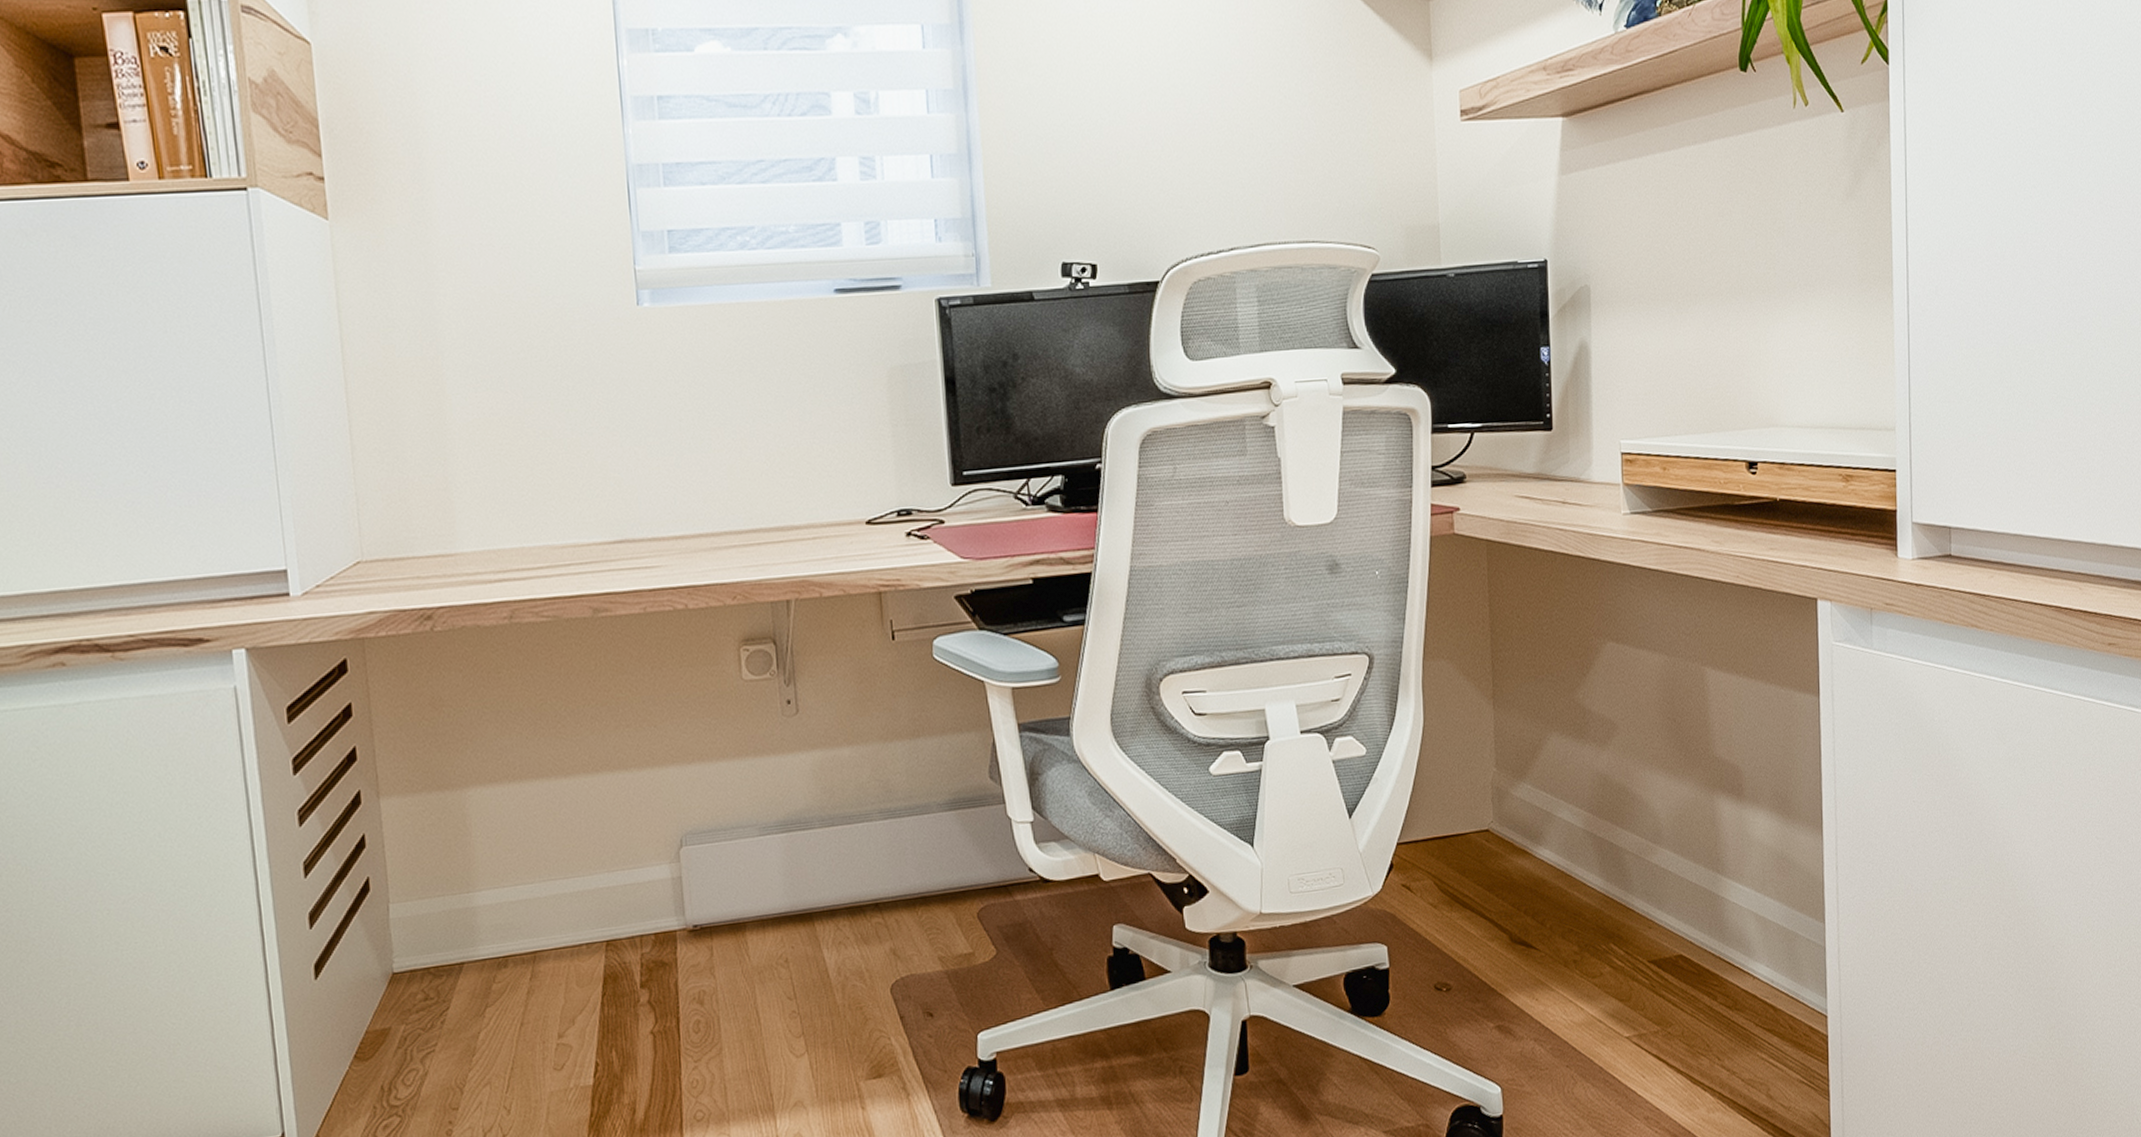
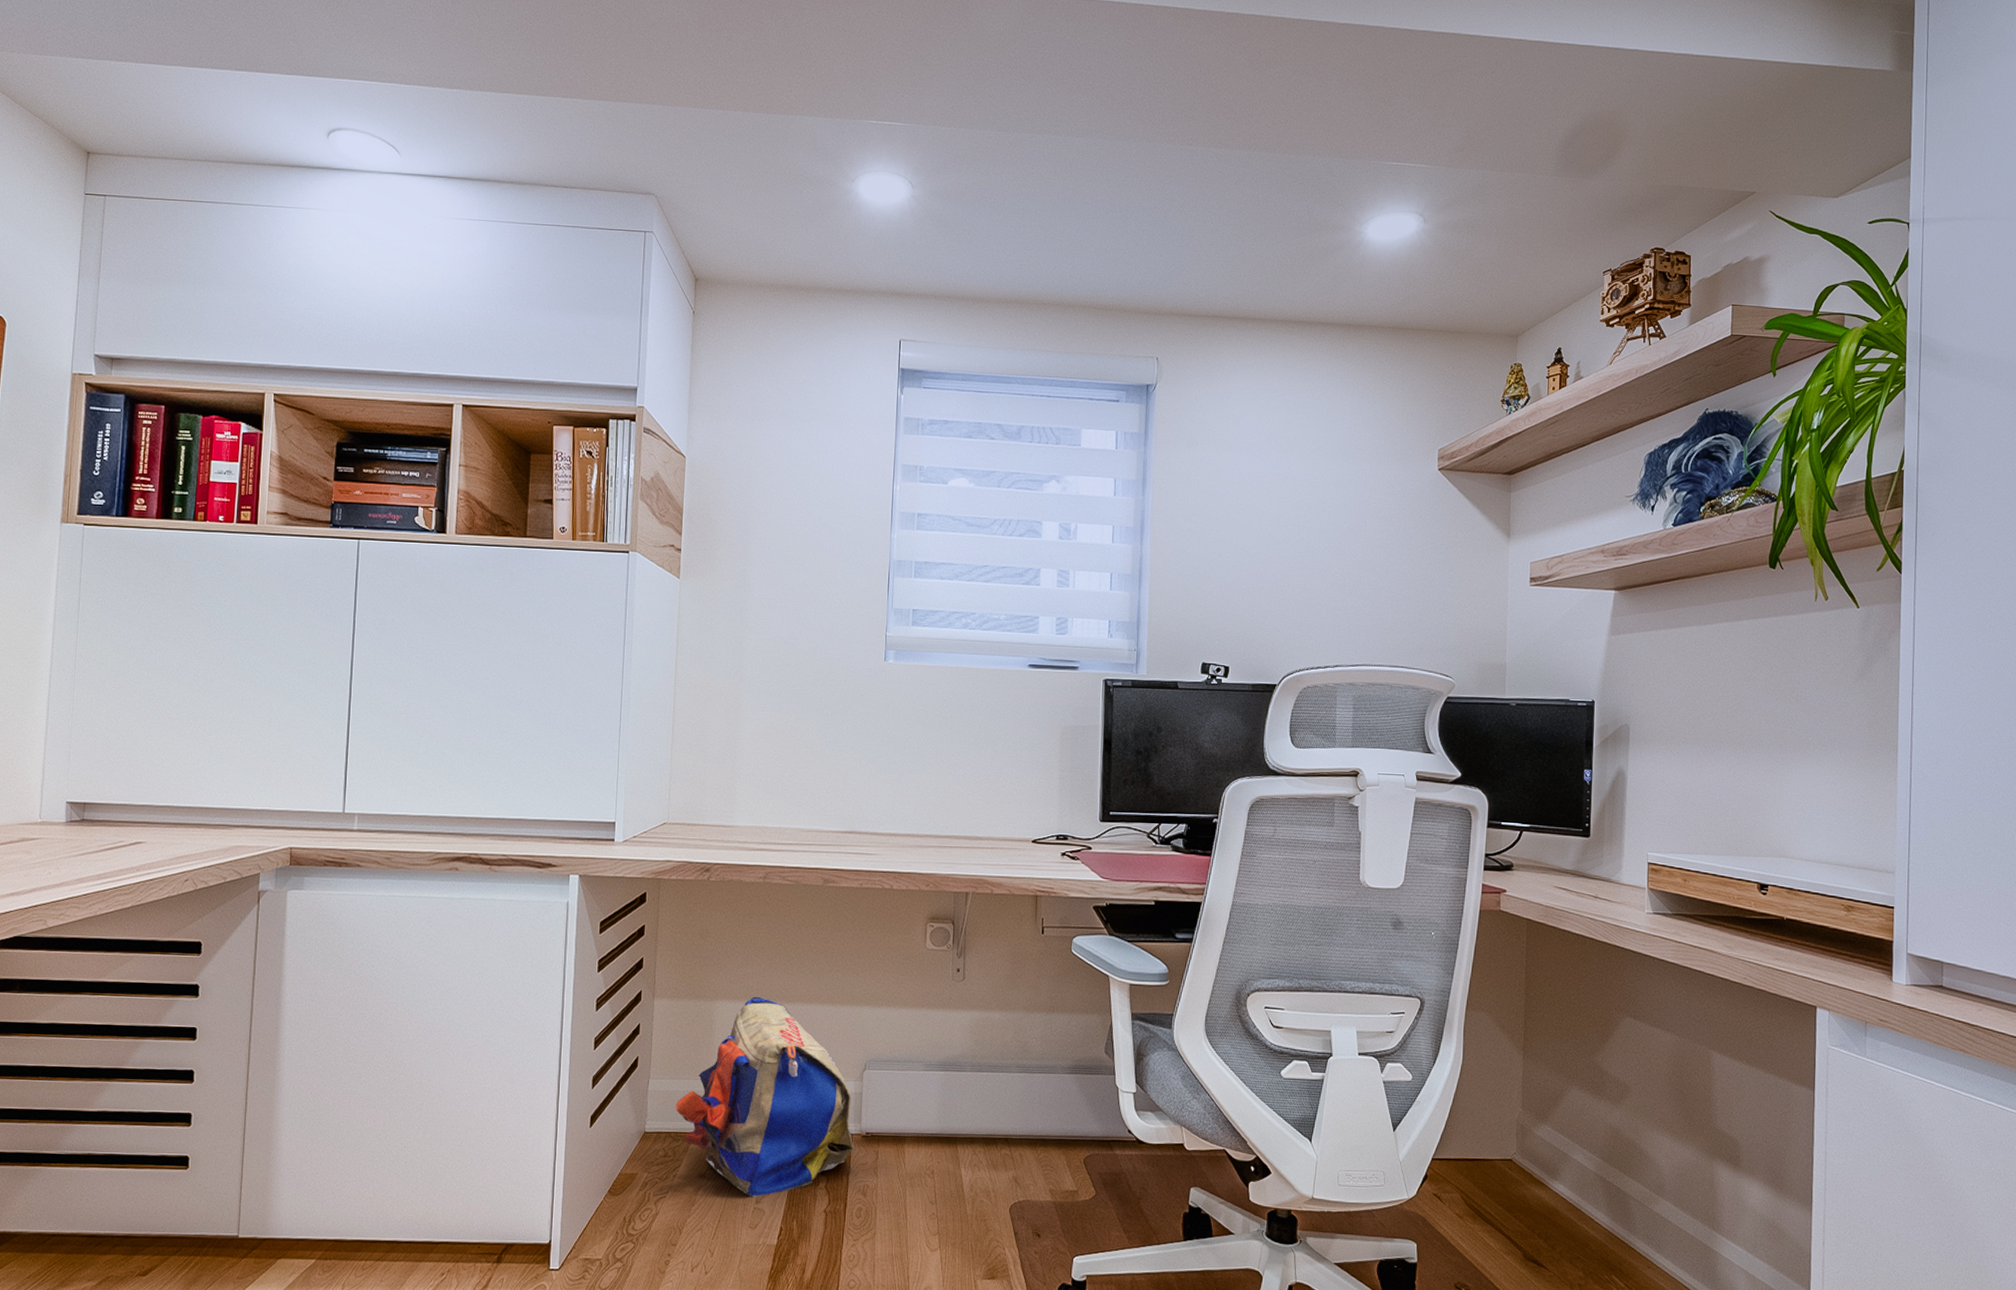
backpack: none [430,774,680,1031] -> present [675,996,854,1198]

